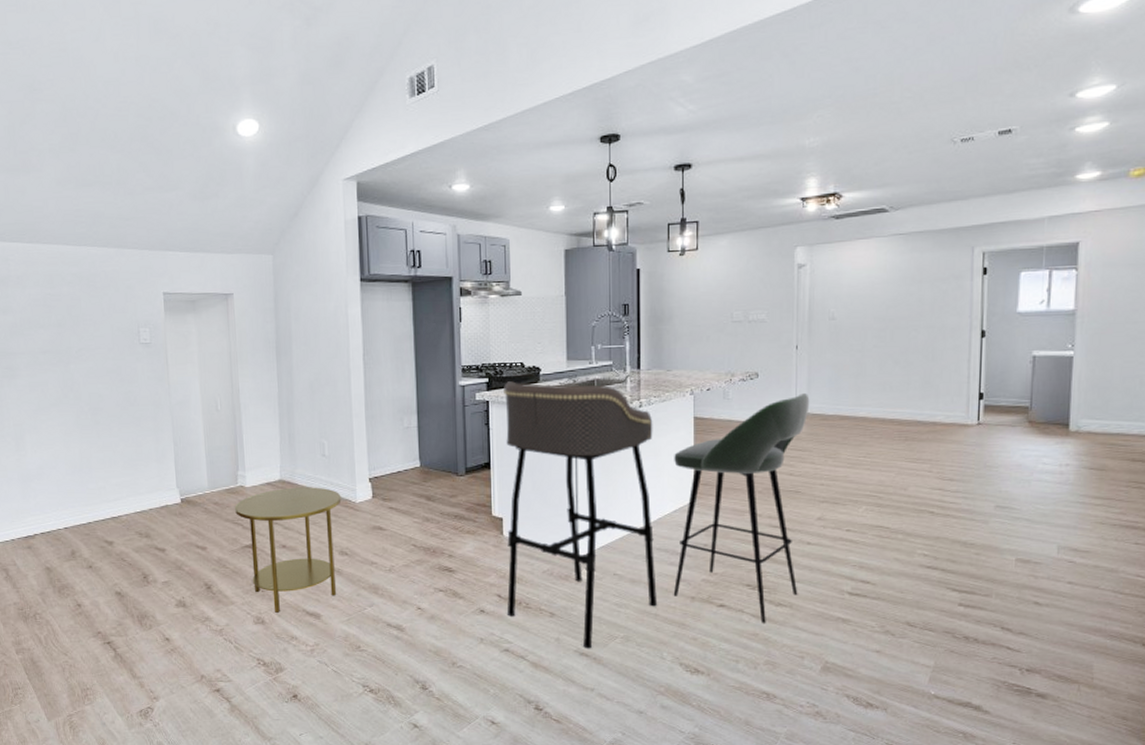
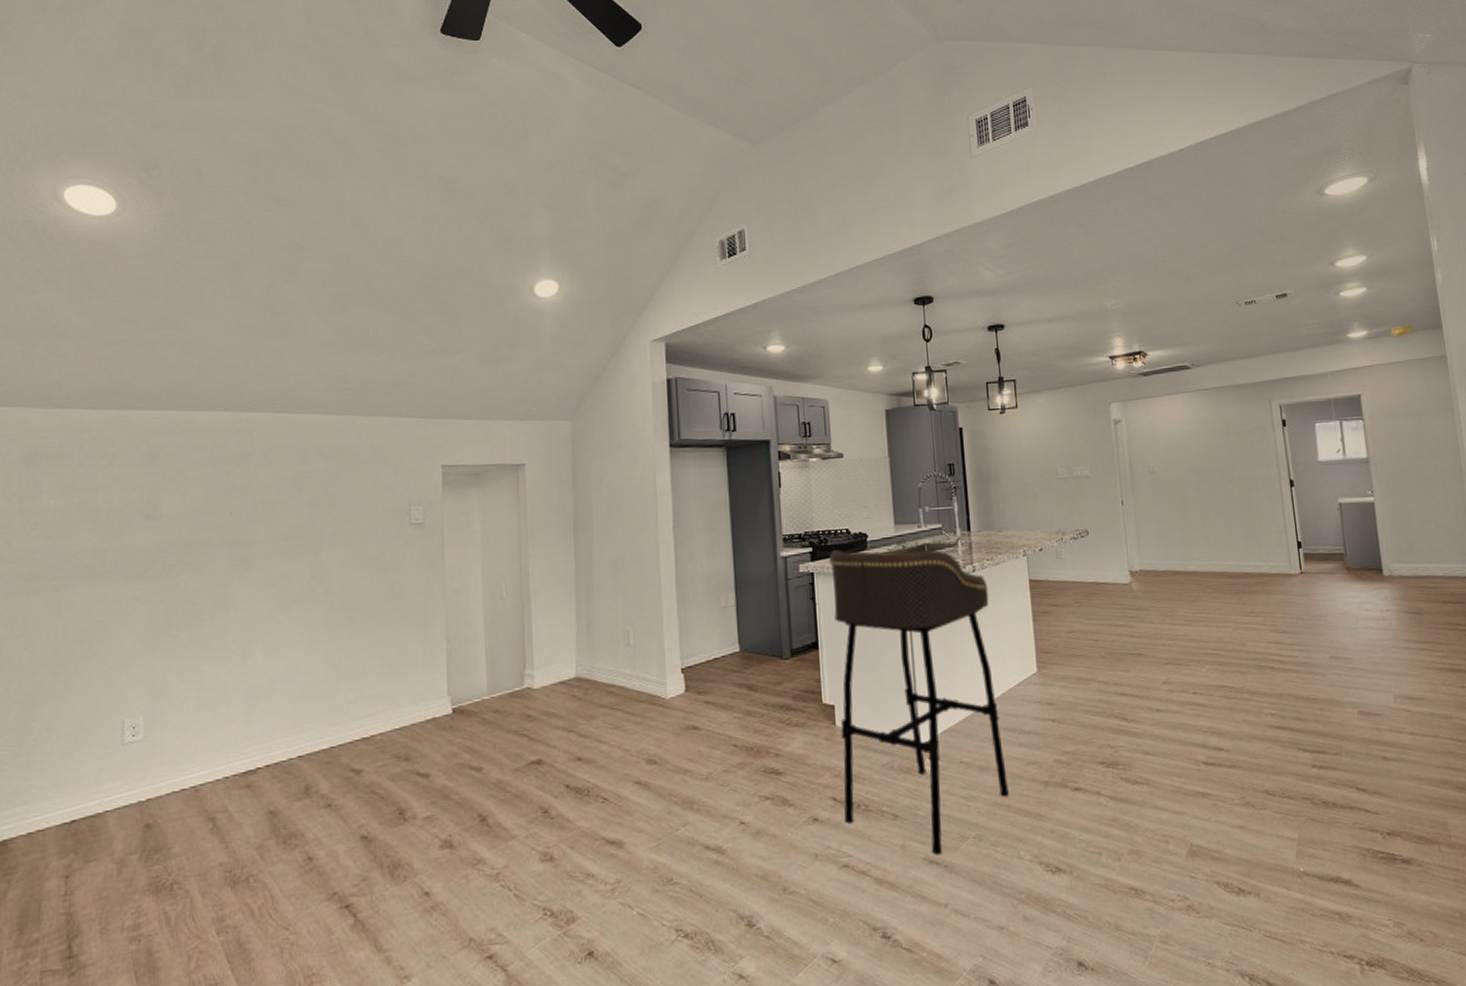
side table: present [234,487,342,613] -> none [519,683,649,845]
bar stool: present [673,393,810,624] -> none [1012,549,1154,807]

